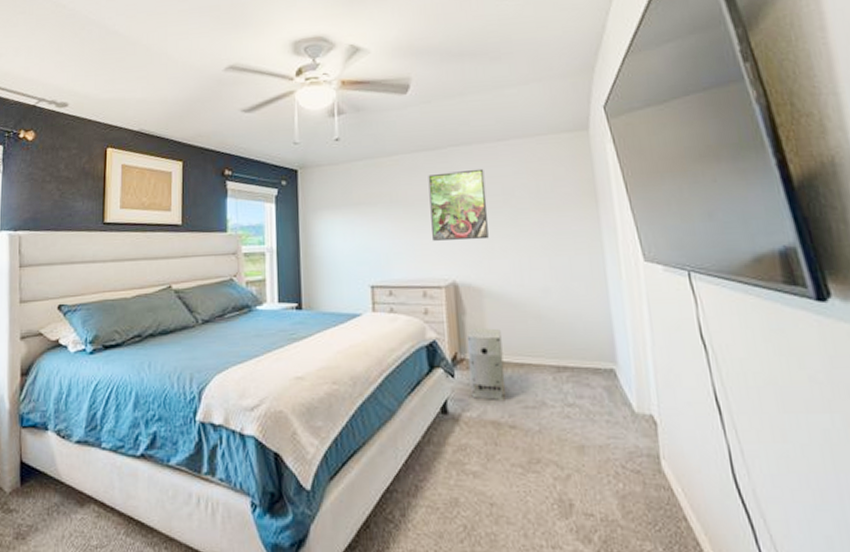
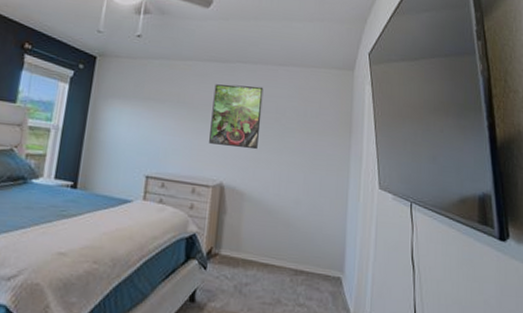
air purifier: present [466,328,506,400] -> none [218,227,254,295]

